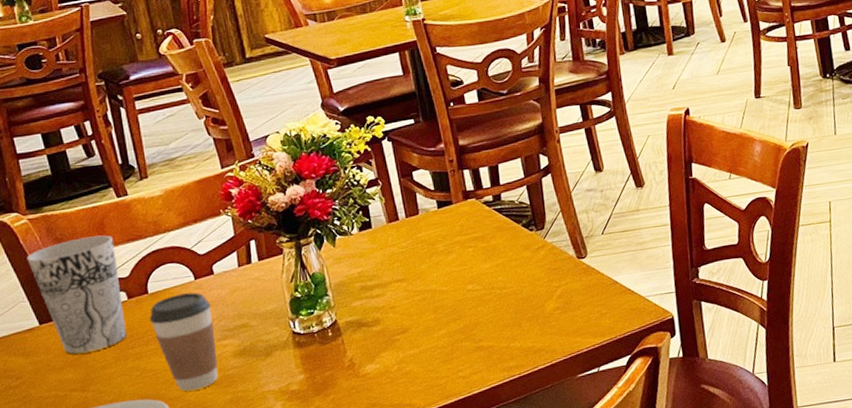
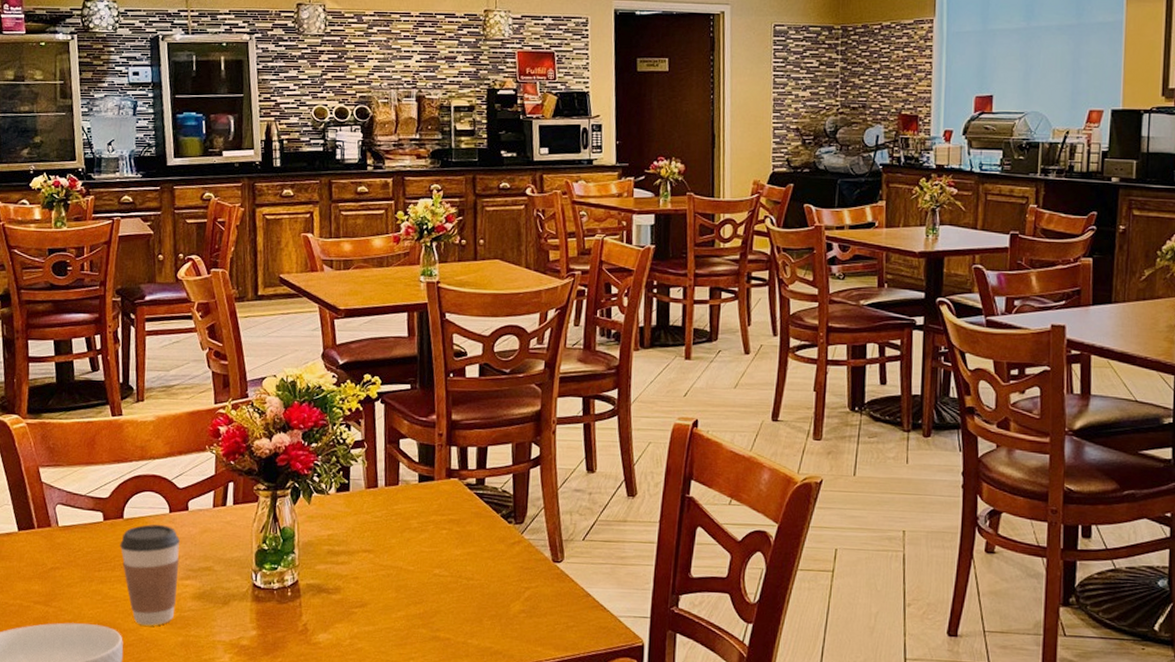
cup: present [26,235,127,354] -> none [18,450,101,568]

